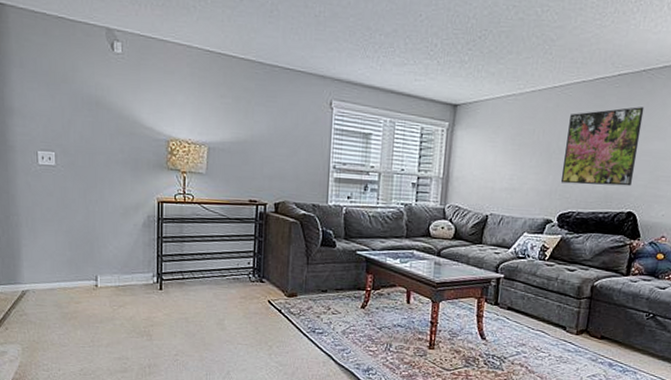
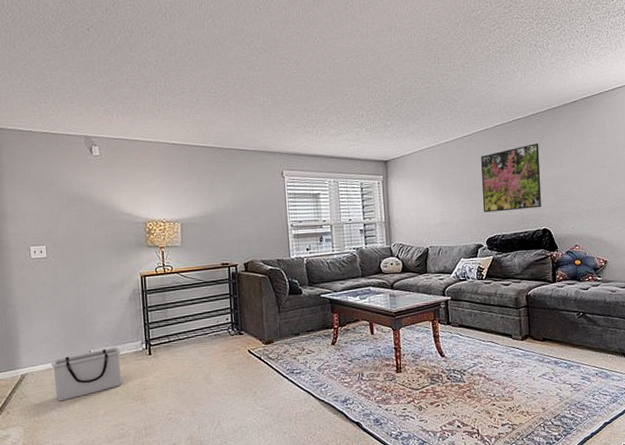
storage bin: none [54,275,130,325] -> present [51,346,122,402]

